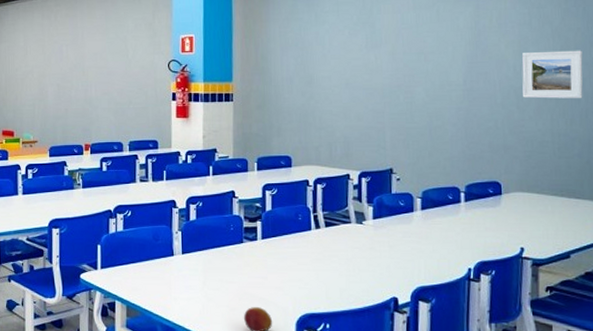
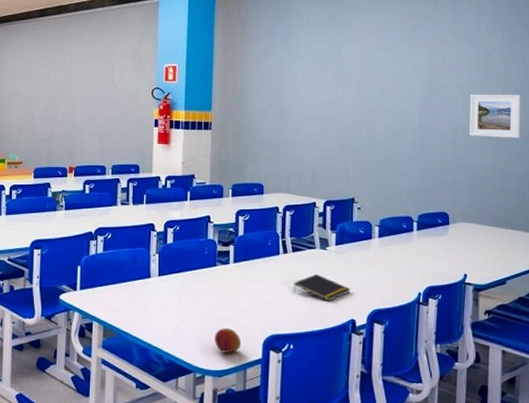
notepad: none [328,250,392,279] -> present [294,274,351,302]

